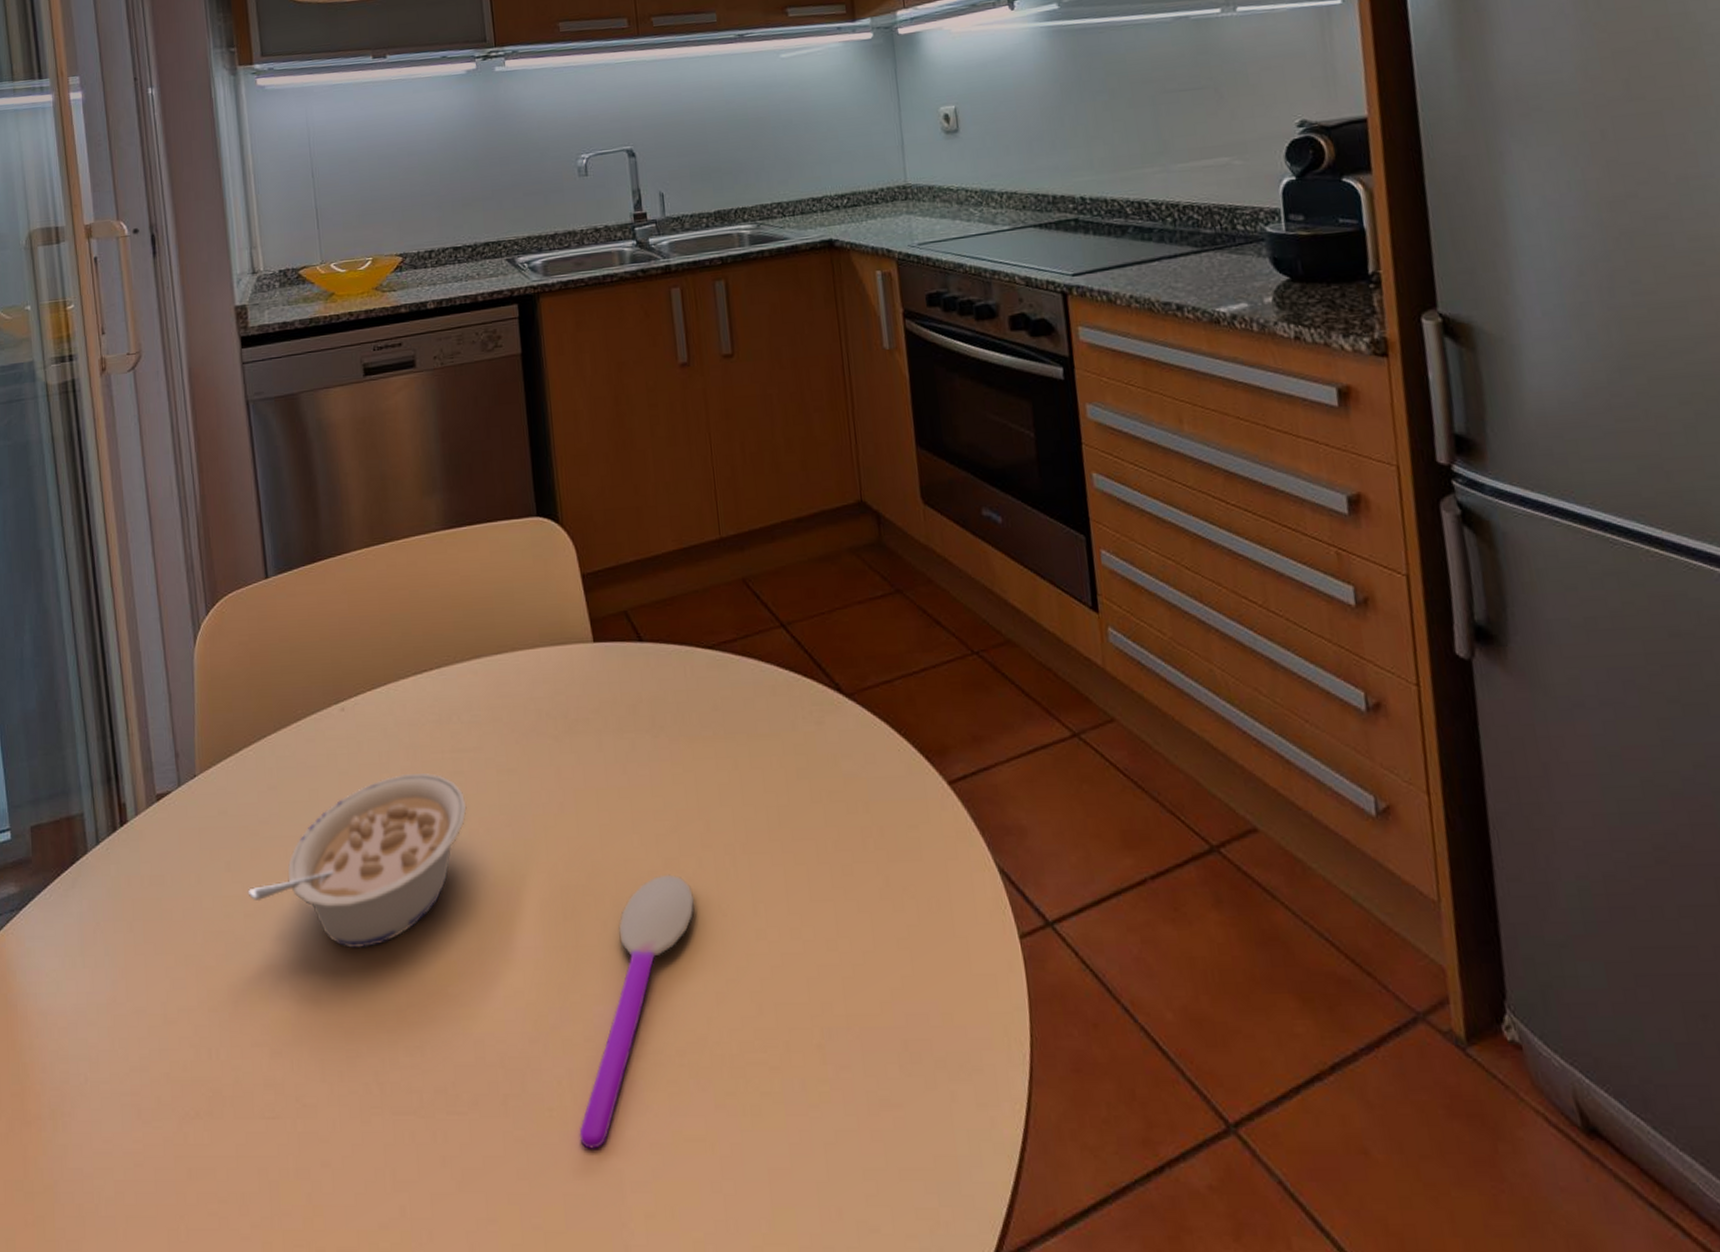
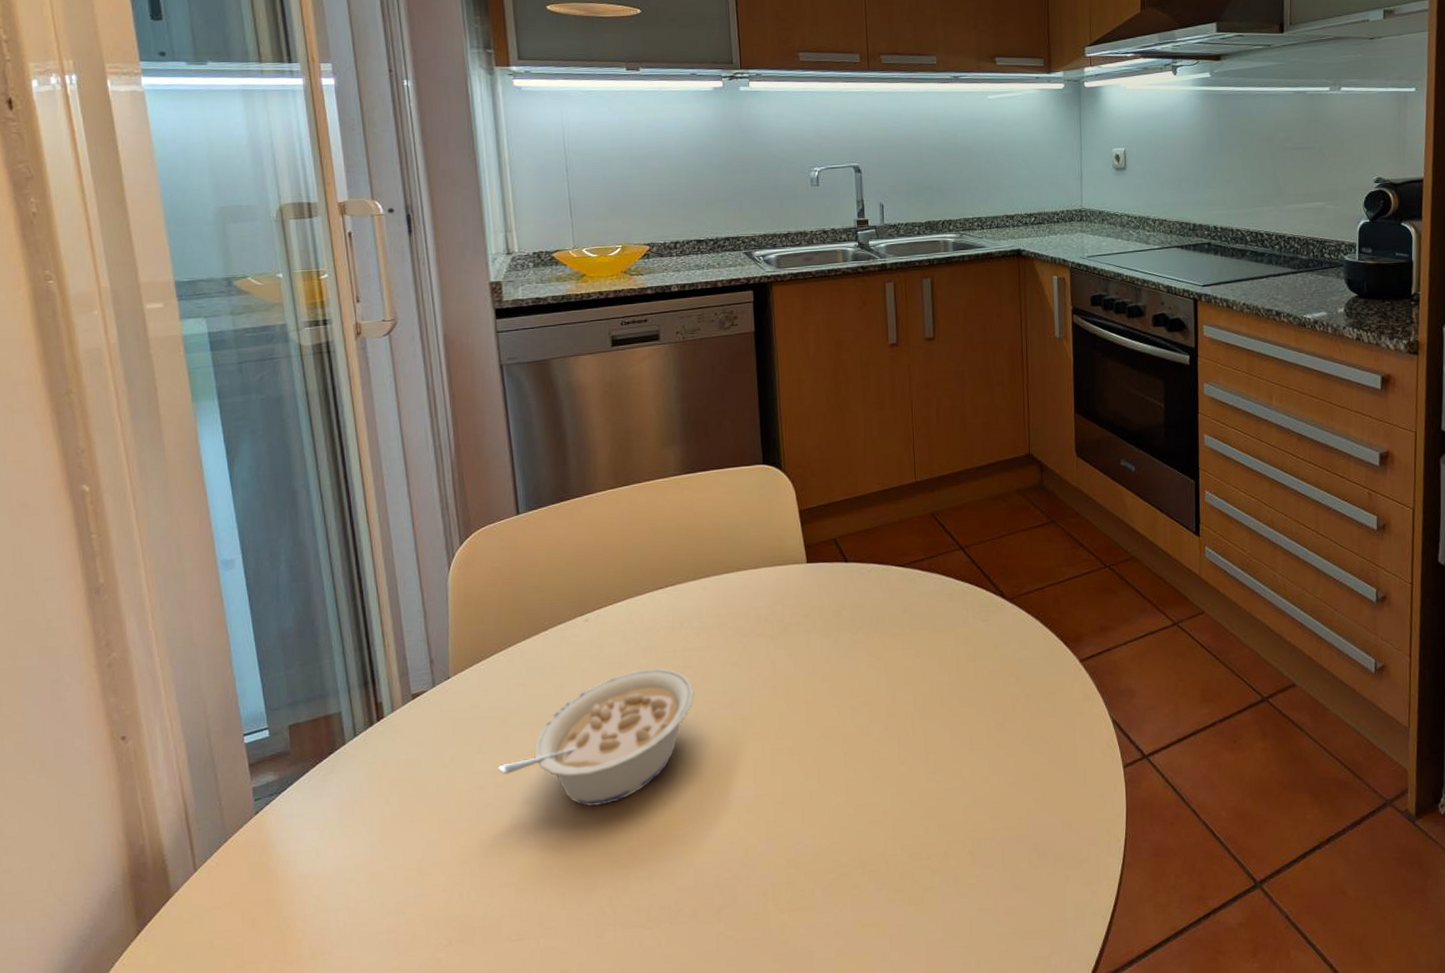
spoon: present [579,874,695,1149] -> none [779,736,879,939]

